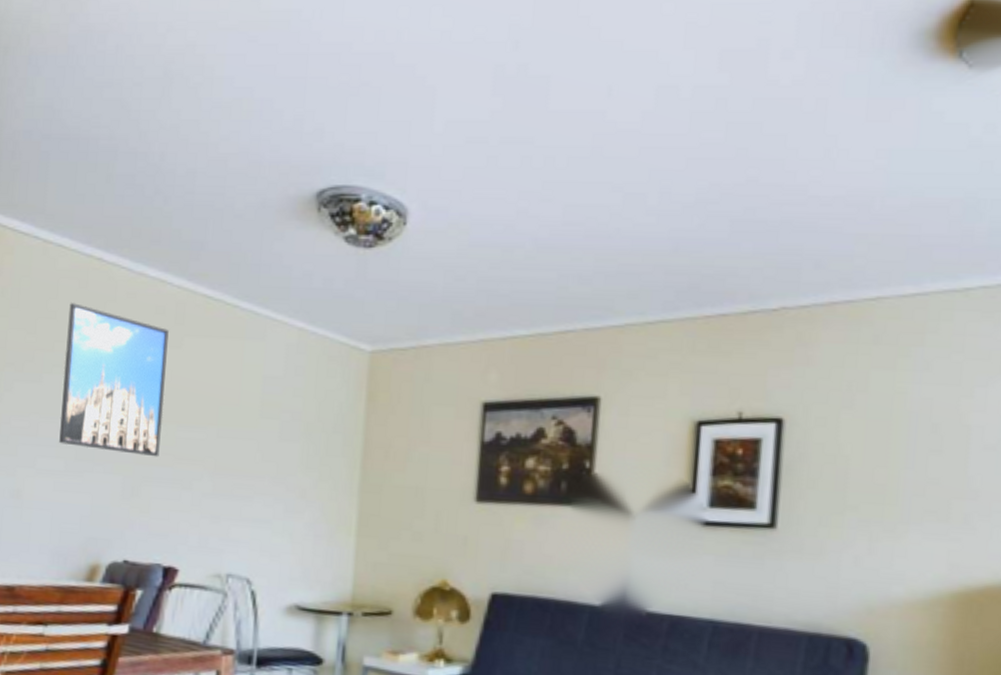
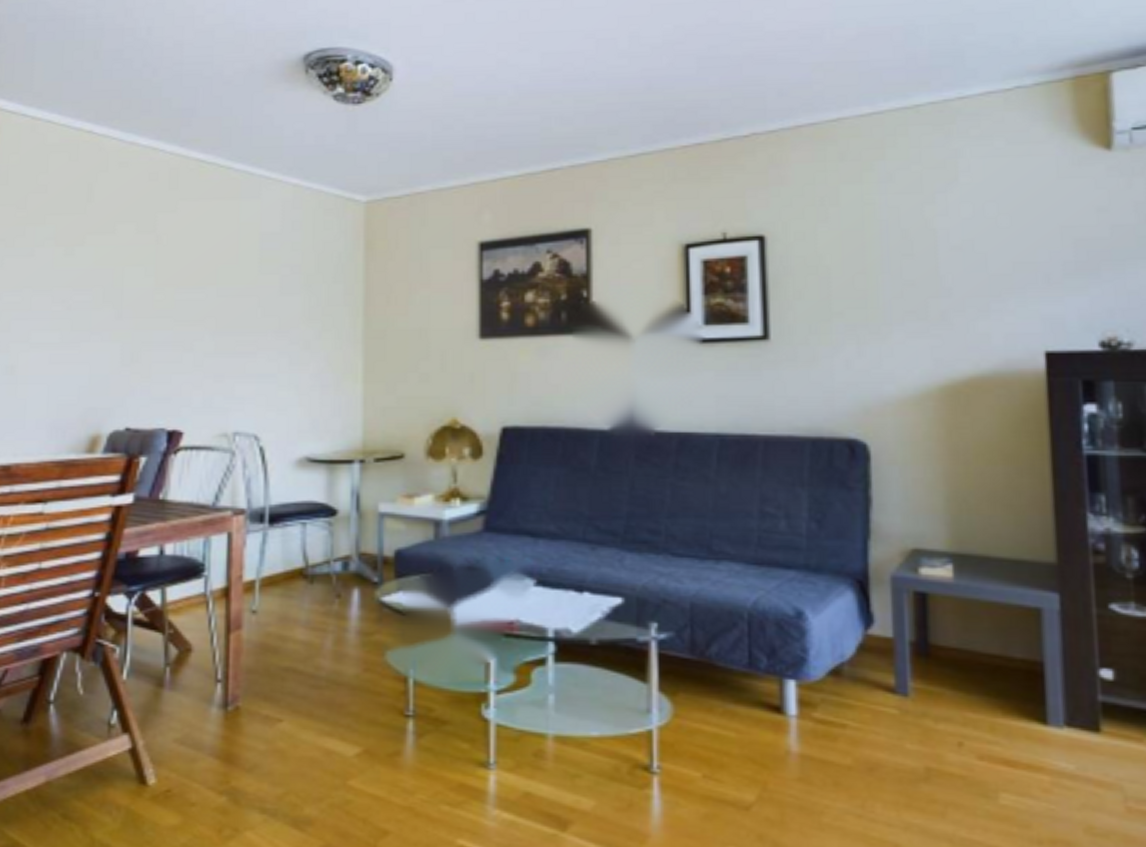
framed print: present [59,303,169,457] -> none [54,176,163,321]

